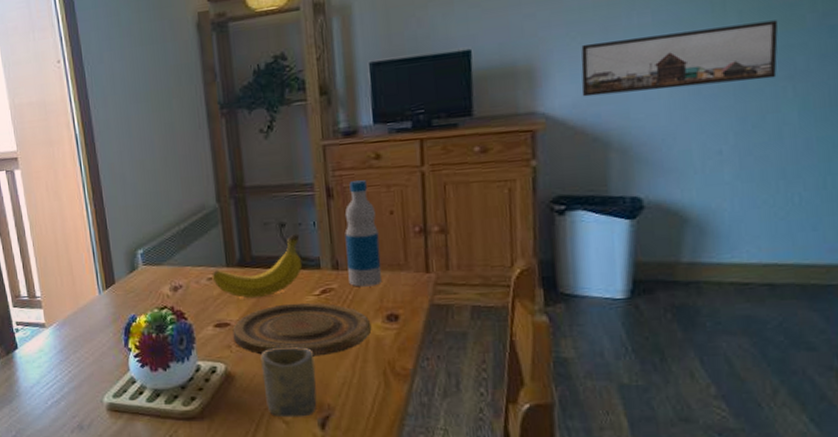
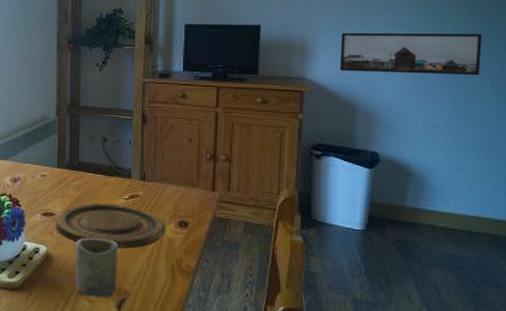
fruit: present [212,233,303,299] -> none [45,148,118,196]
bottle: present [344,180,382,287] -> none [152,112,179,197]

